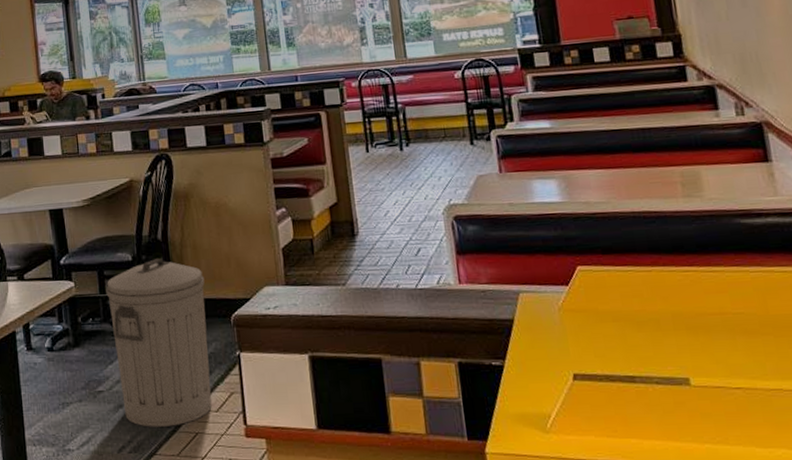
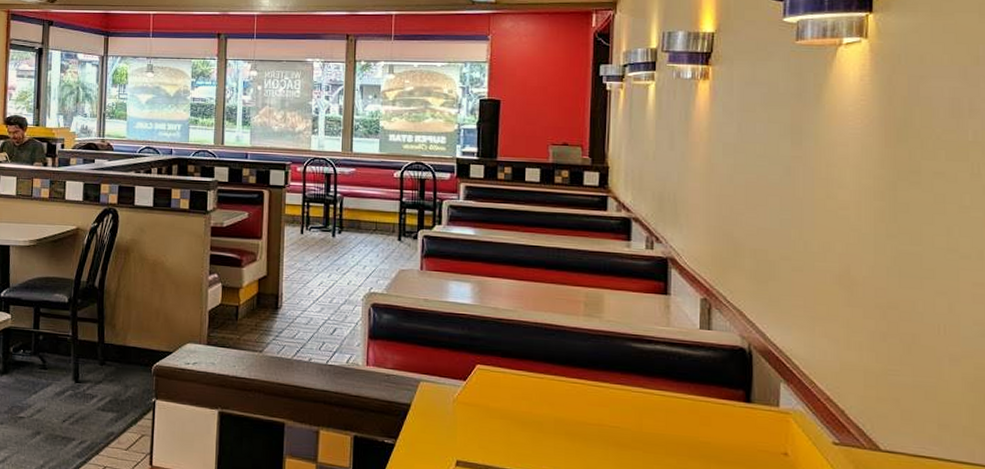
trash can: present [106,258,212,427] -> none [39,304,133,458]

